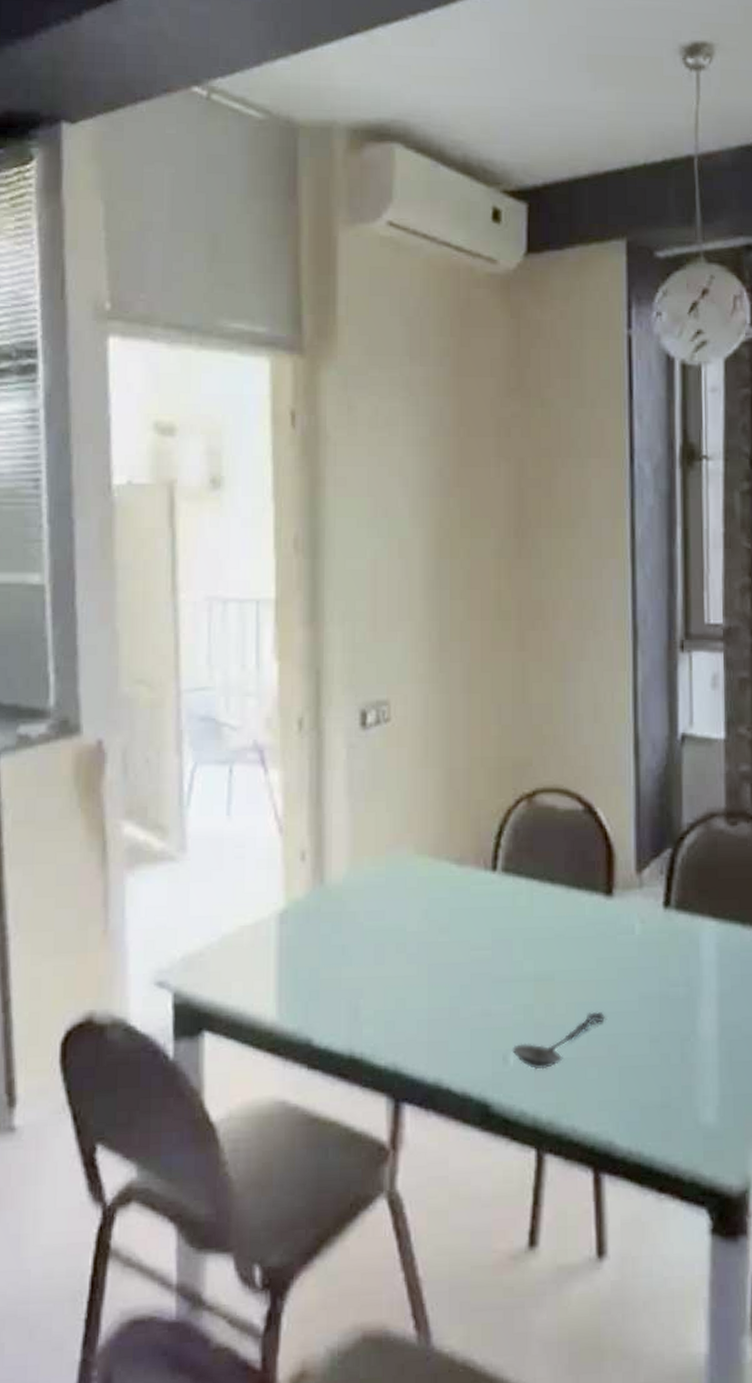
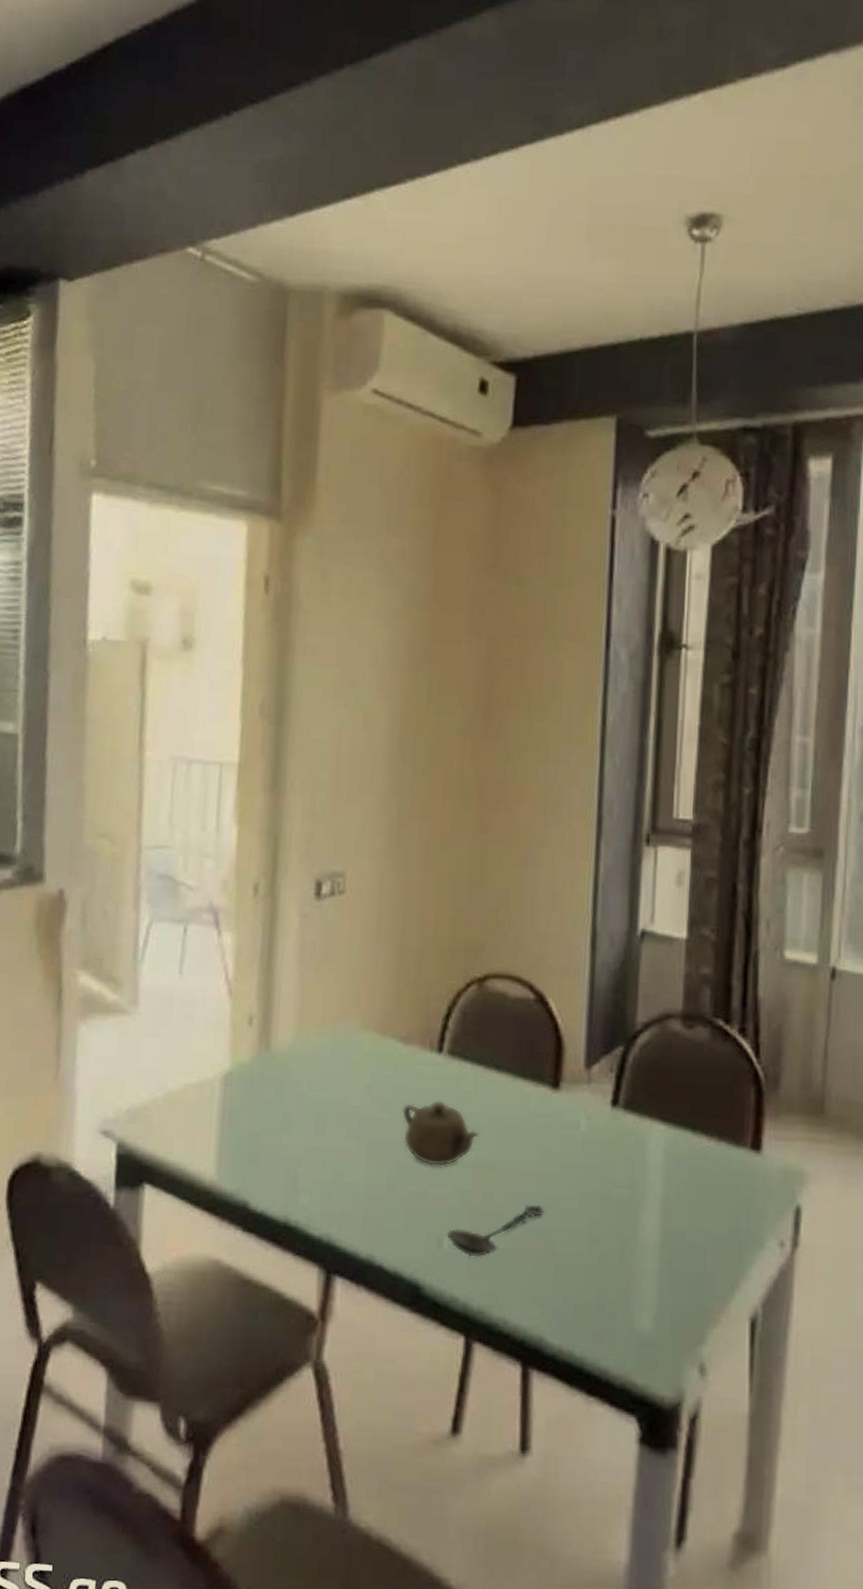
teapot: none [460,918,538,983] -> present [401,1100,479,1166]

